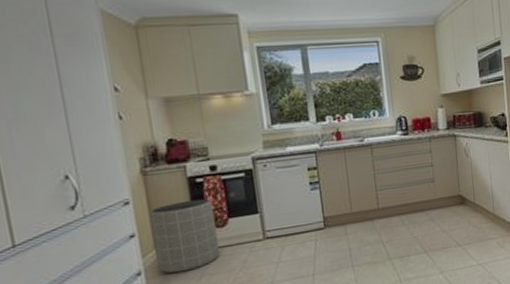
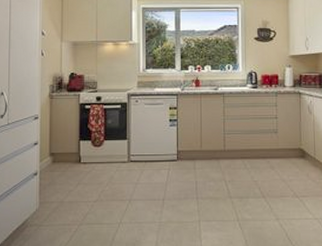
trash can: present [149,199,221,274] -> none [49,121,95,178]

